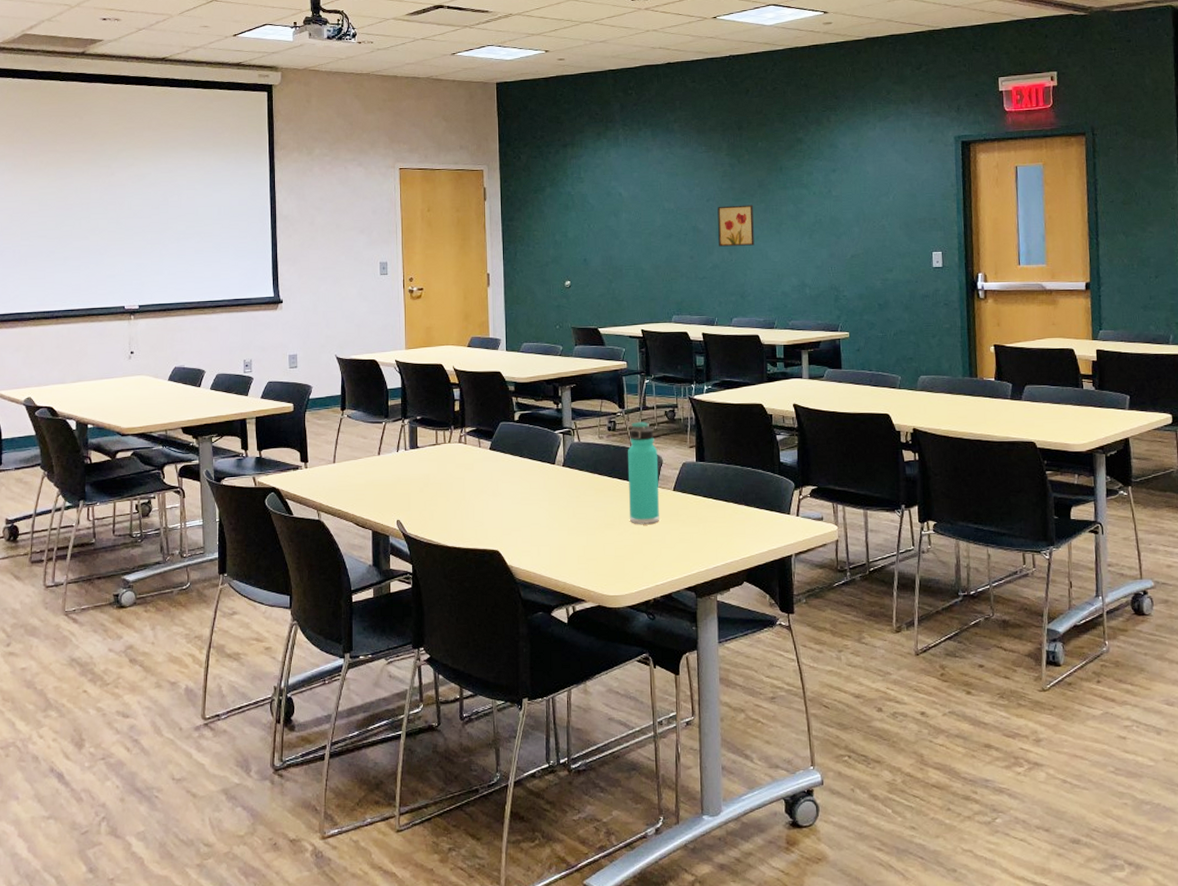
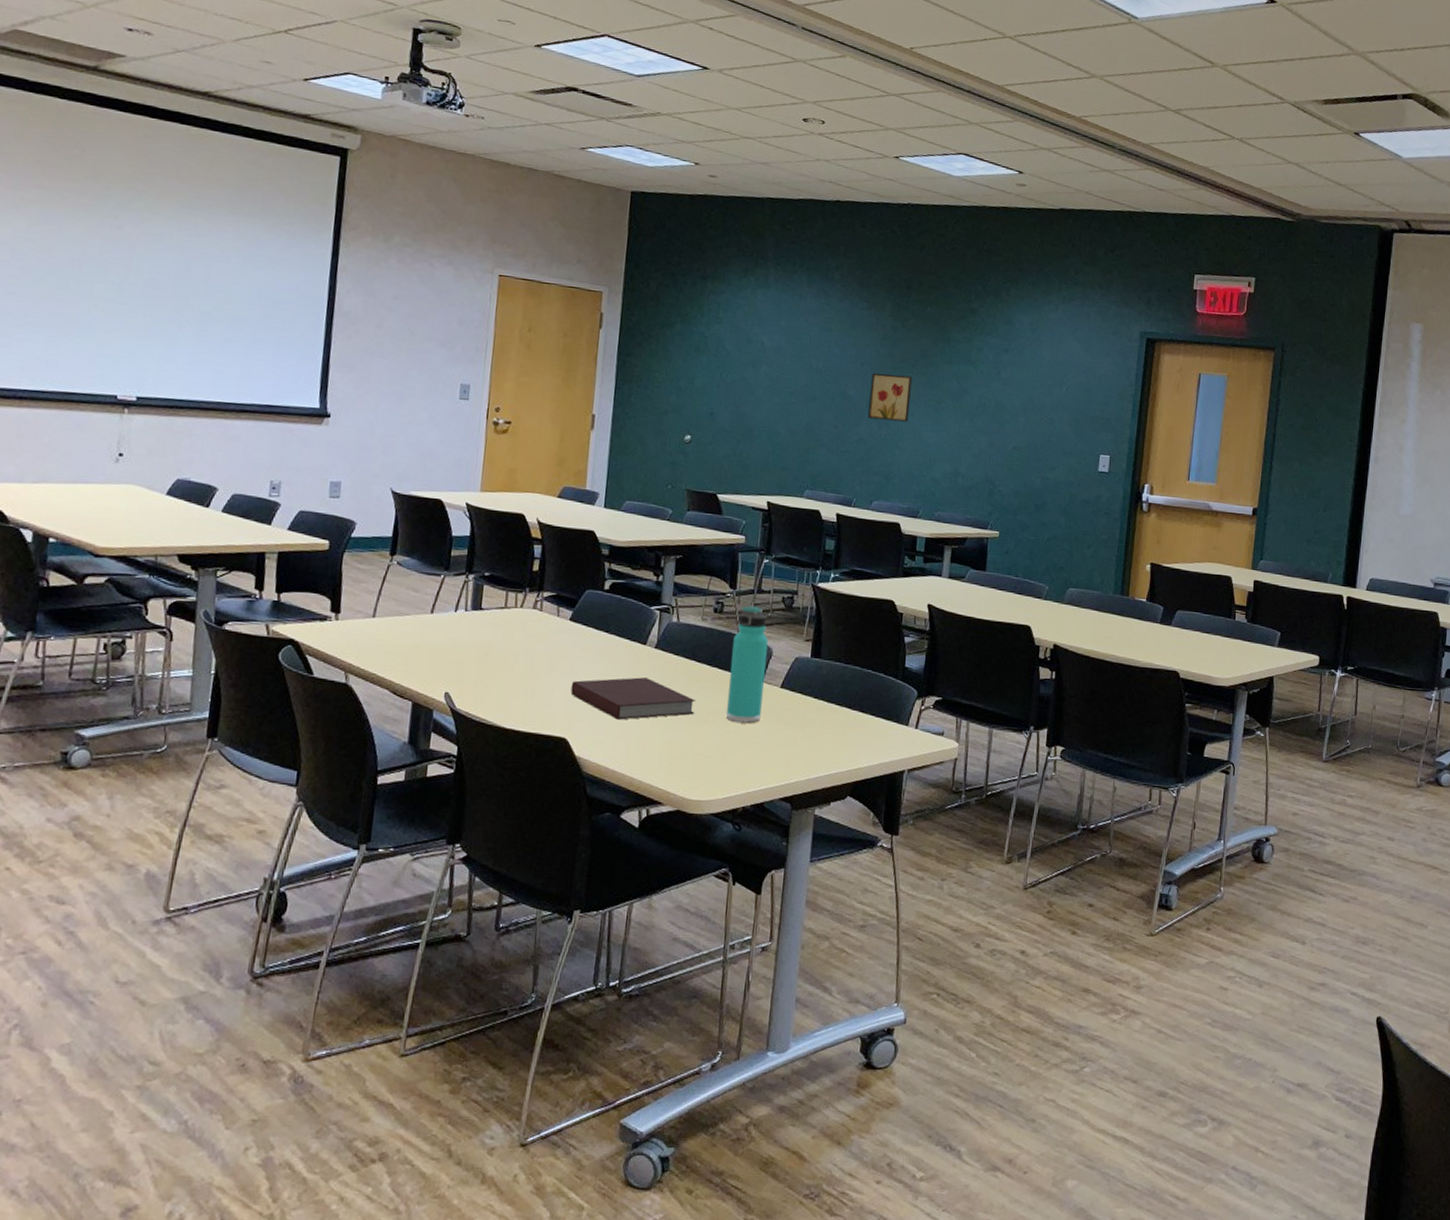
notebook: none [497,493,602,531] -> present [570,677,695,720]

